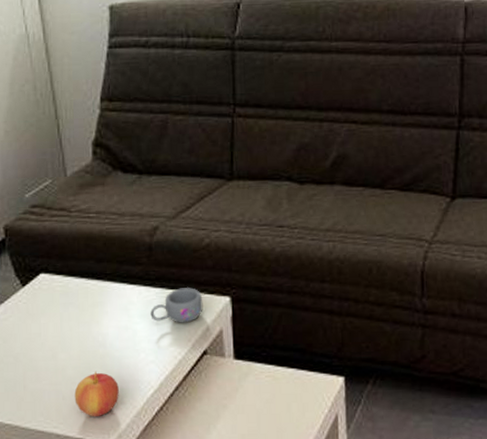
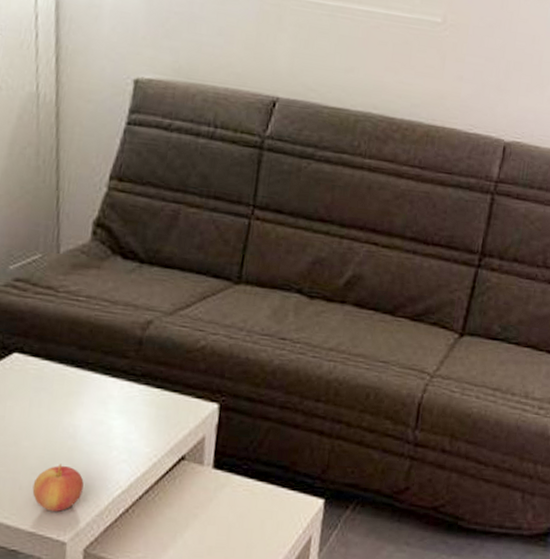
mug: present [150,288,203,323] -> none [130,388,189,425]

